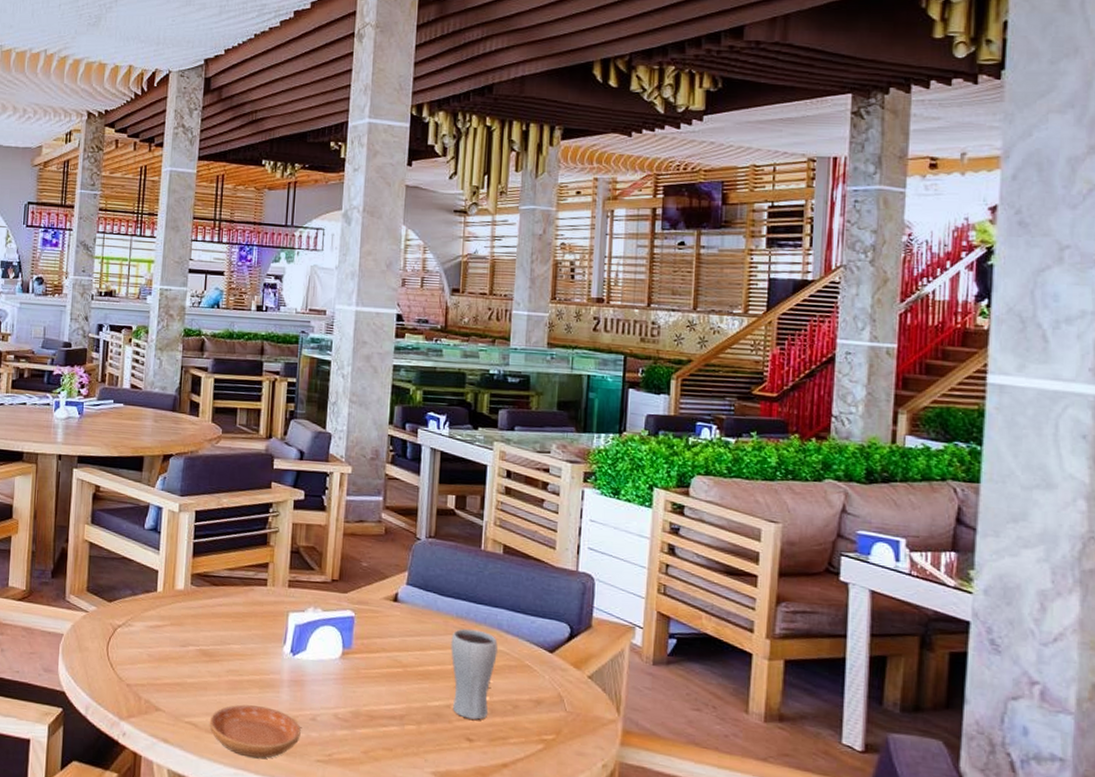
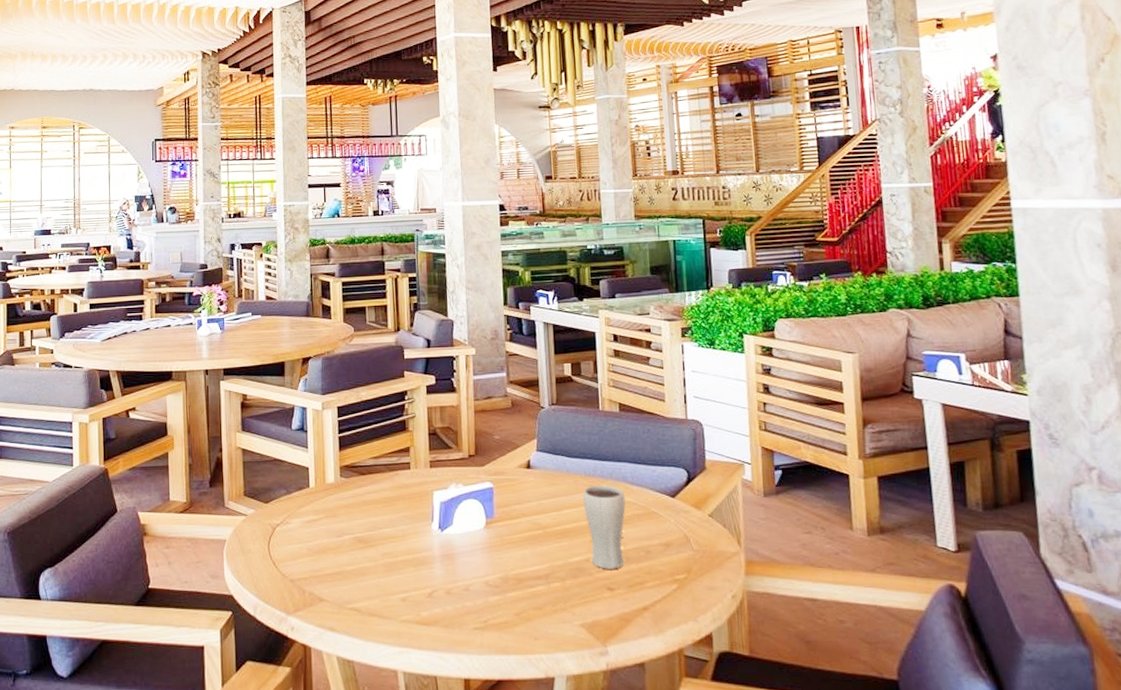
saucer: present [209,704,301,758] -> none [371,584,457,633]

